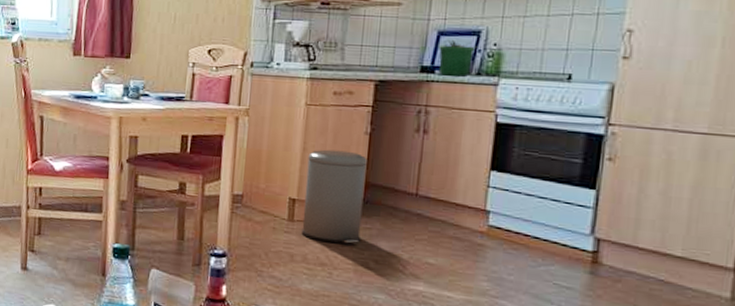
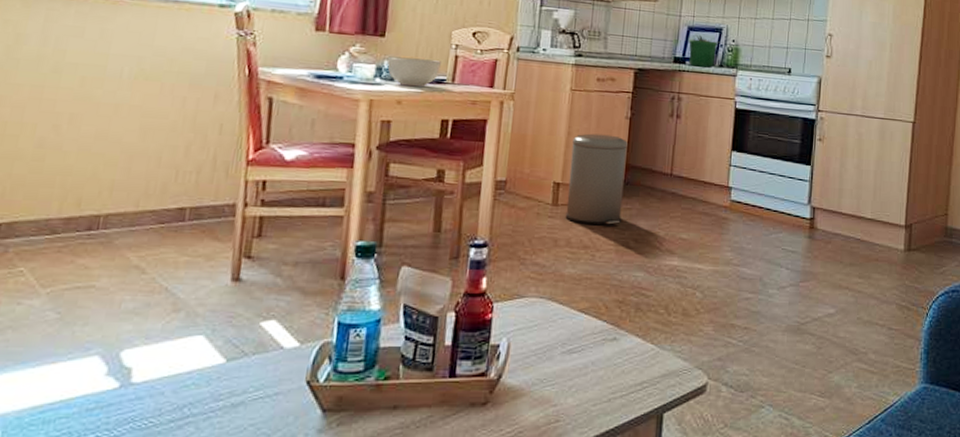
bowl: none [132,76,180,105] -> present [387,56,441,87]

